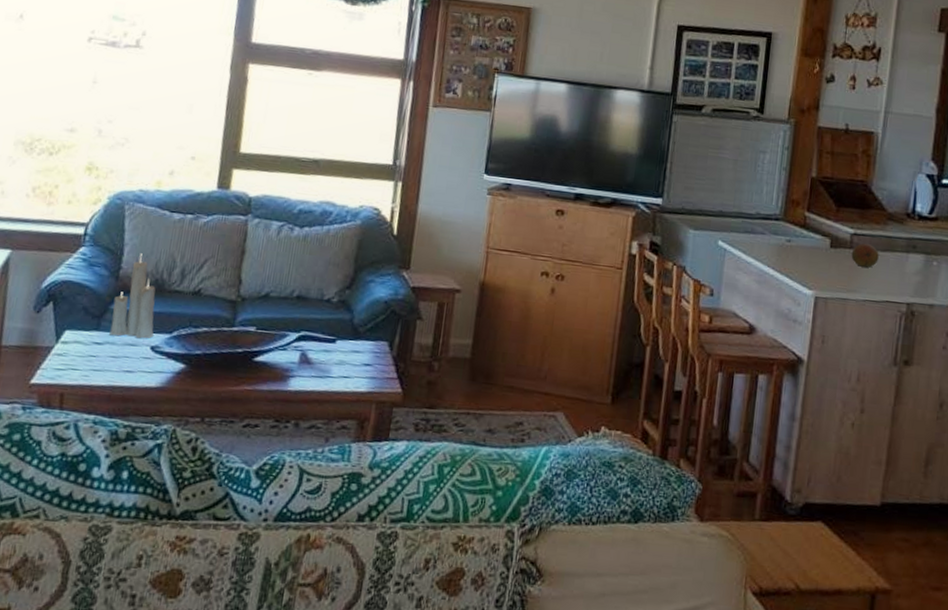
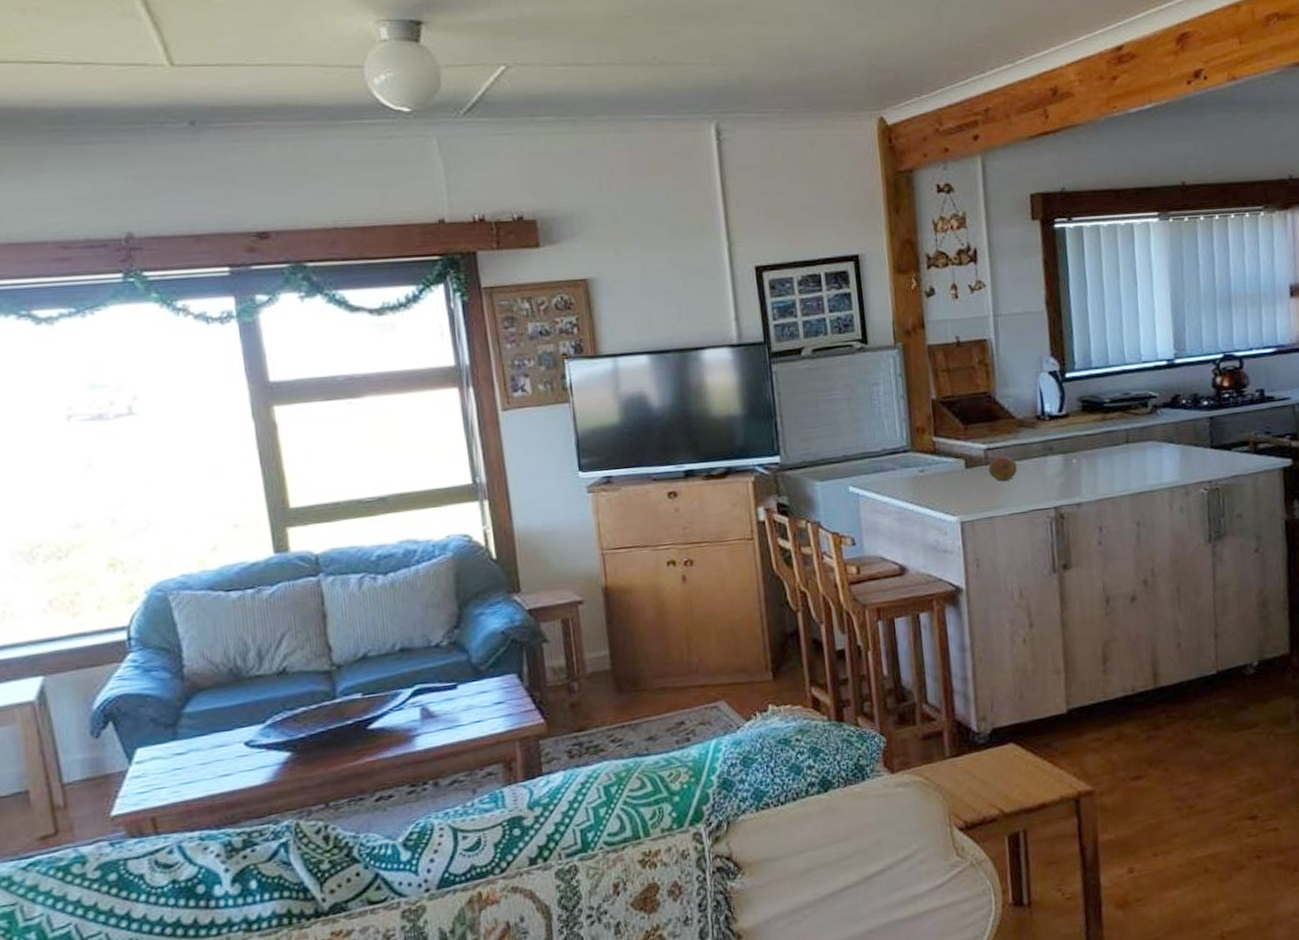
candle: present [109,253,156,340] -> none [185,644,245,742]

